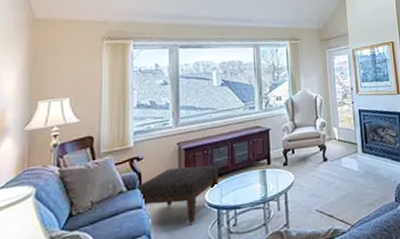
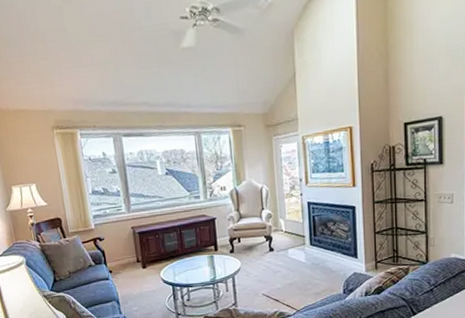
ottoman: present [137,165,219,226] -> none [102,248,172,297]

